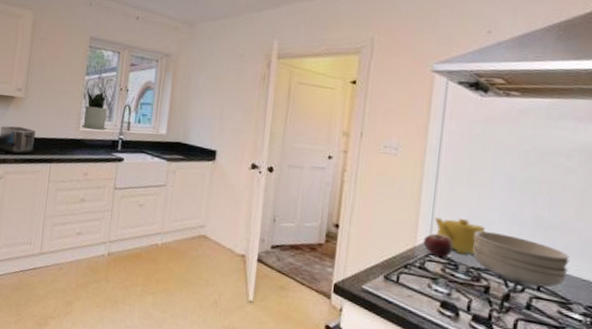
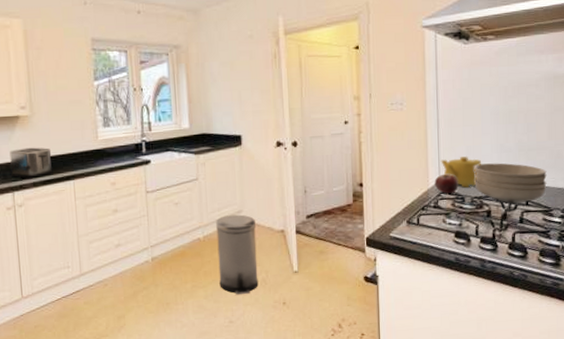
planter: present [81,91,107,131] -> none [99,95,126,137]
pedal bin: none [169,227,217,312] -> present [216,214,258,295]

